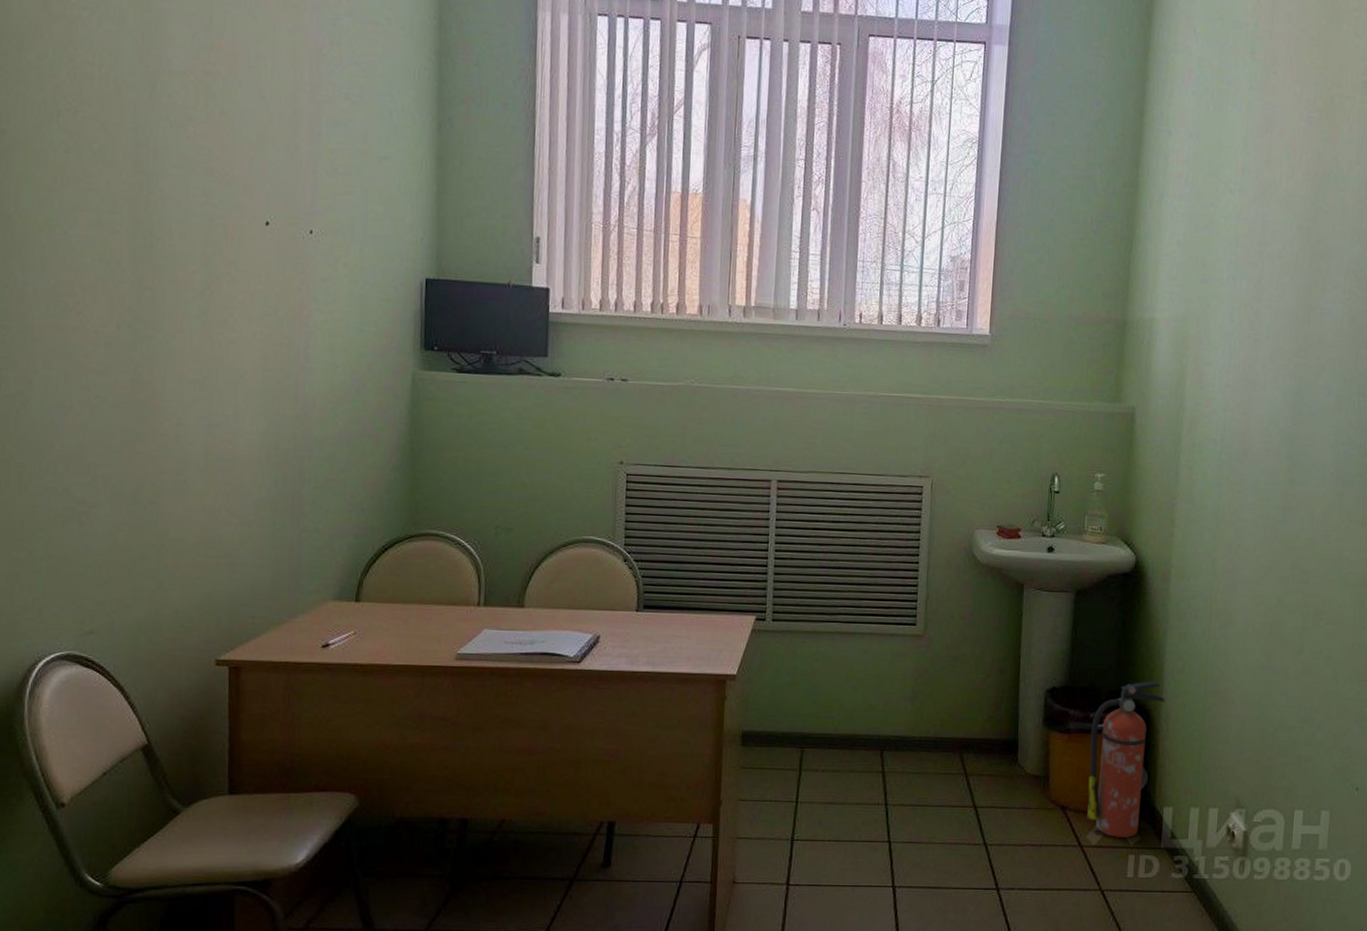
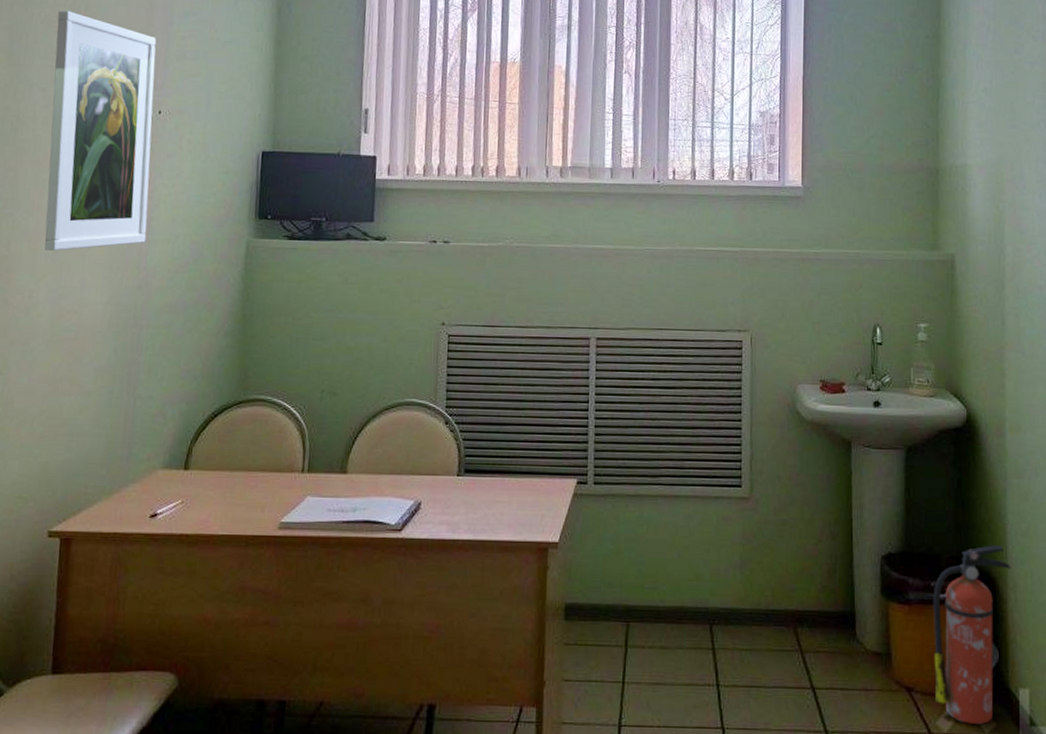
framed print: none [189,113,304,377] -> present [44,10,156,251]

